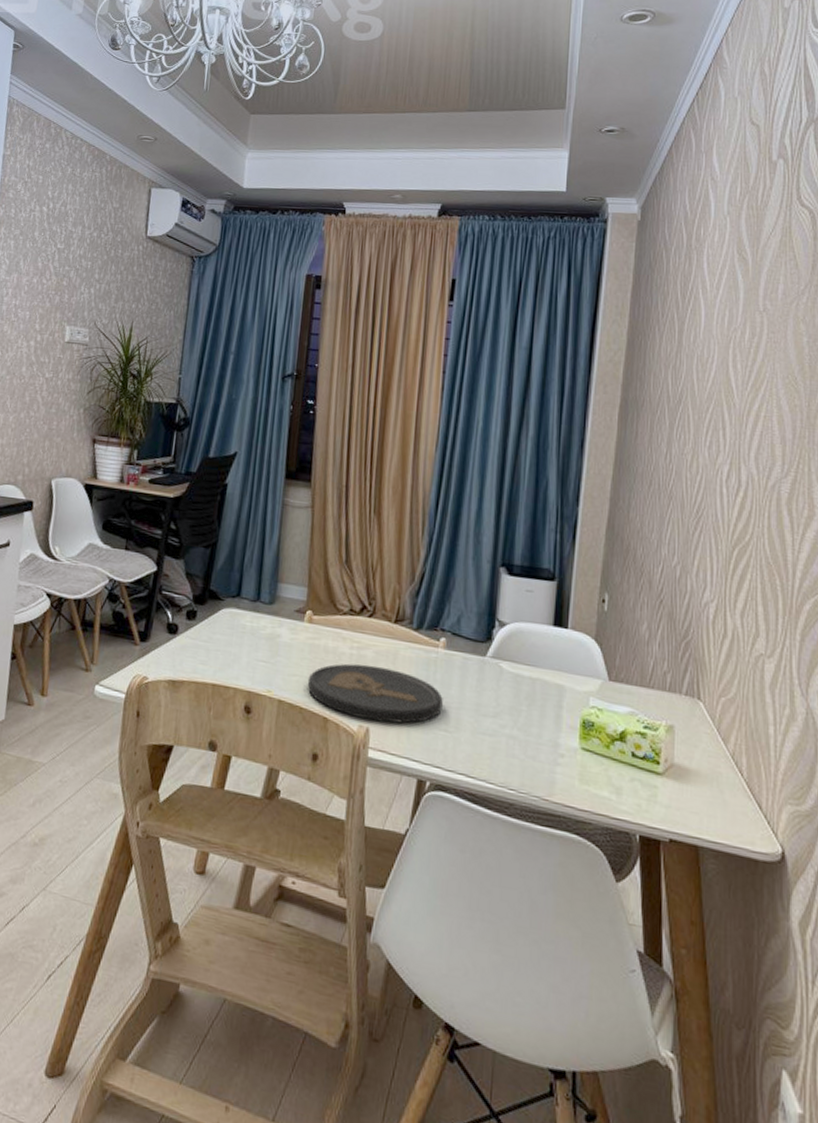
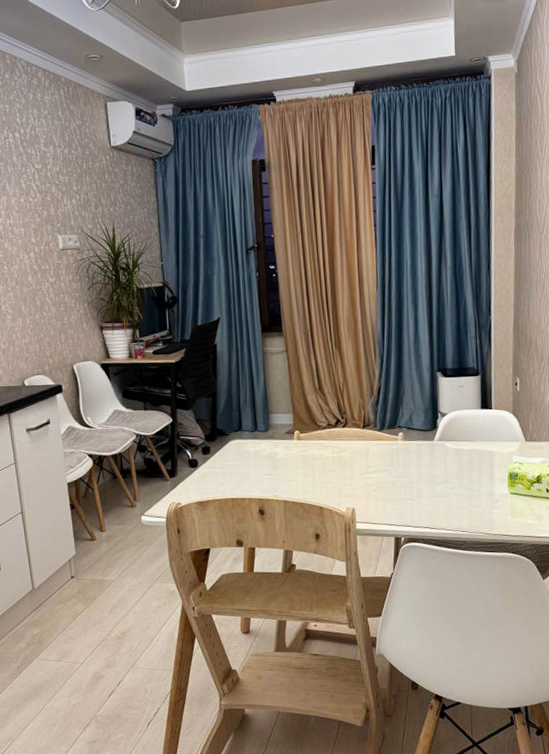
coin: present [307,663,443,724] -> none [303,462,407,503]

